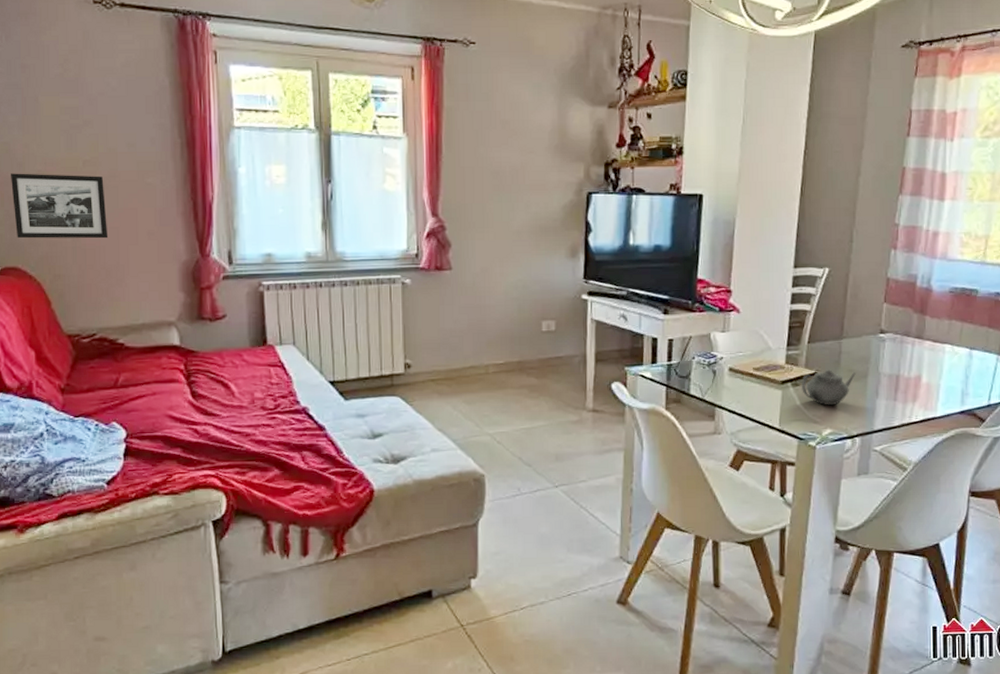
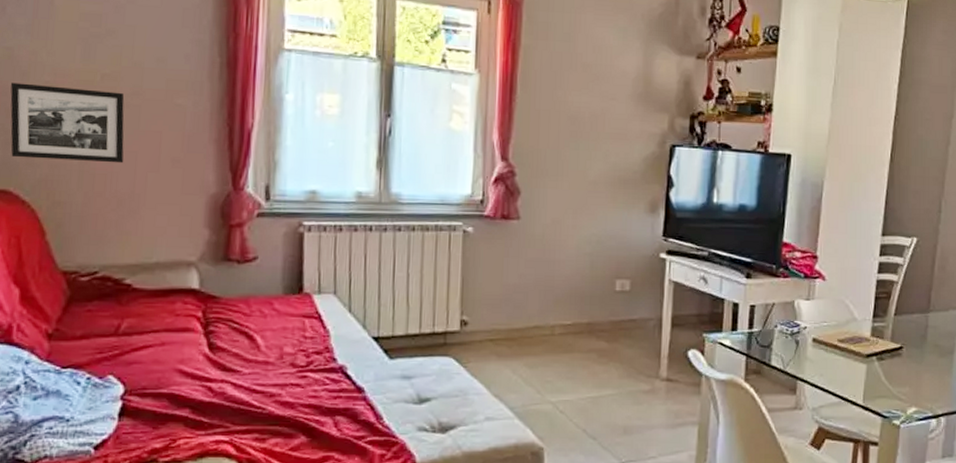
teapot: present [802,370,856,406] -> none [887,344,942,383]

